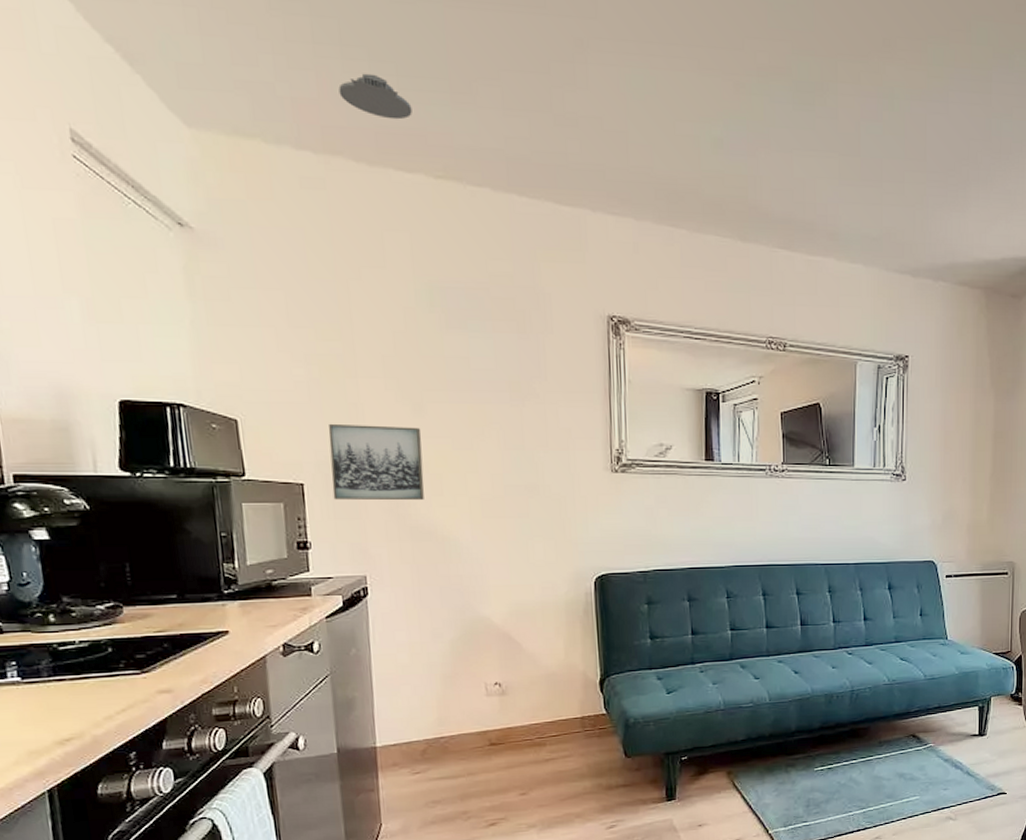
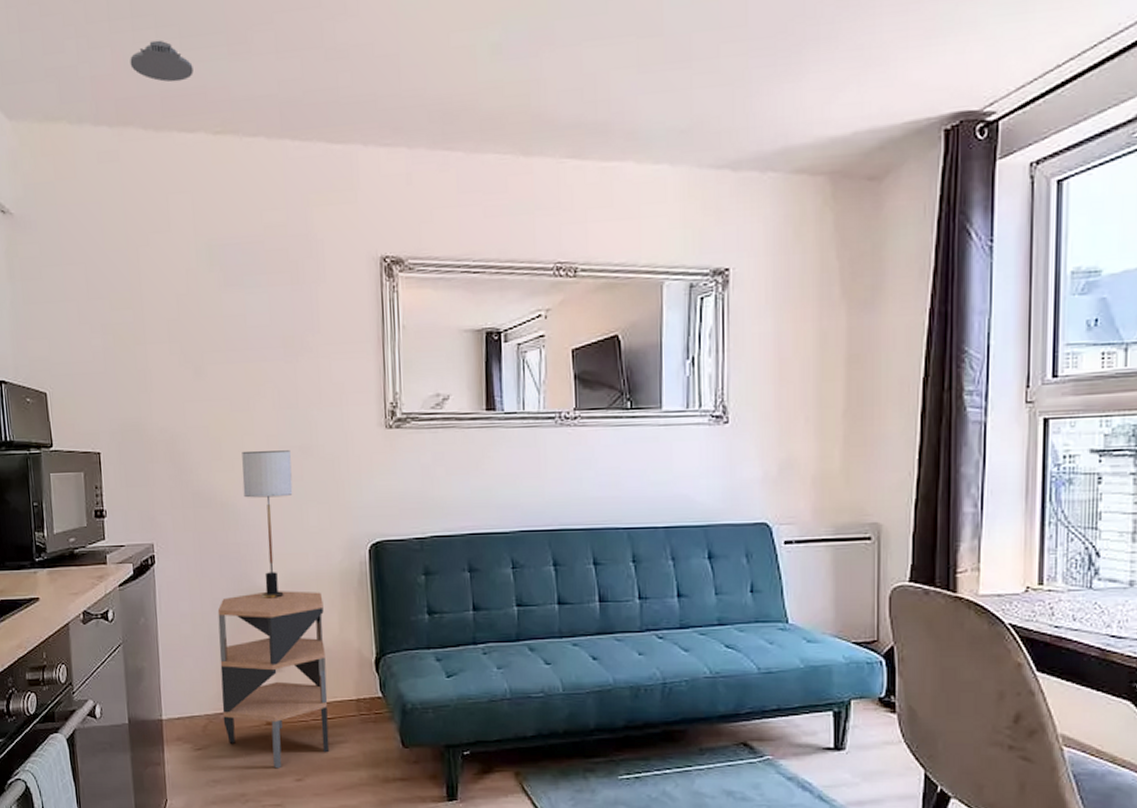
wall art: present [328,423,424,501] -> none [121,390,205,468]
side table: none [438,620,554,786] -> present [217,591,330,769]
table lamp: none [465,488,518,627] -> present [242,450,293,598]

